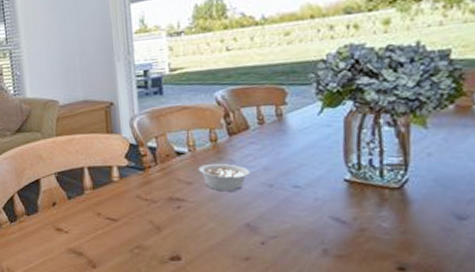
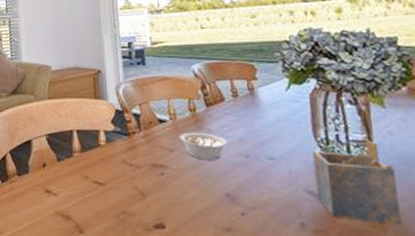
napkin holder: none [342,162,431,247] -> present [313,139,402,225]

